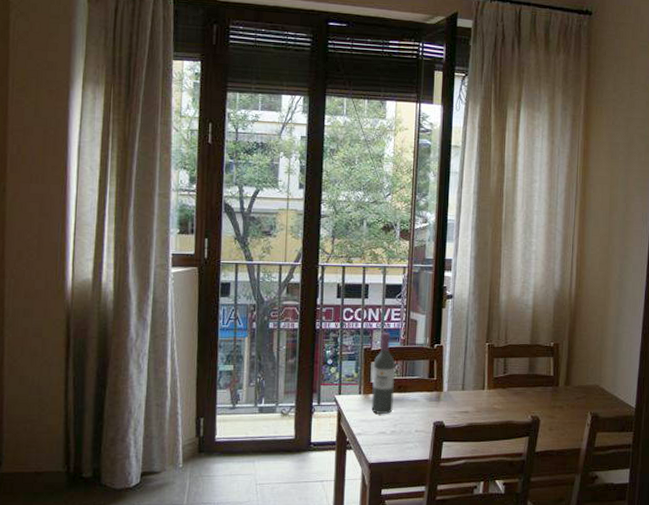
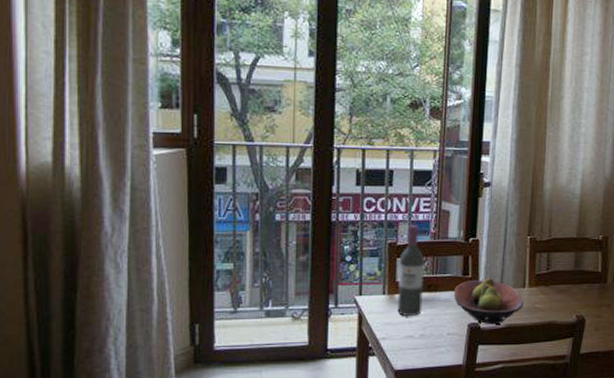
fruit bowl: none [420,379,483,424] -> present [453,277,524,325]

